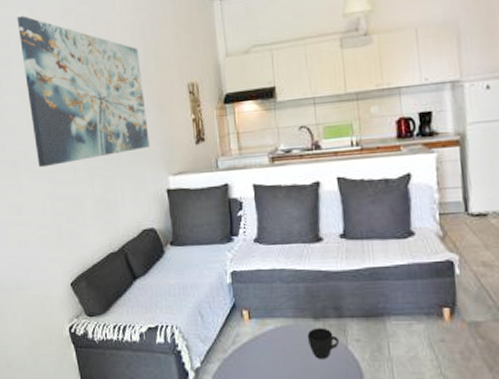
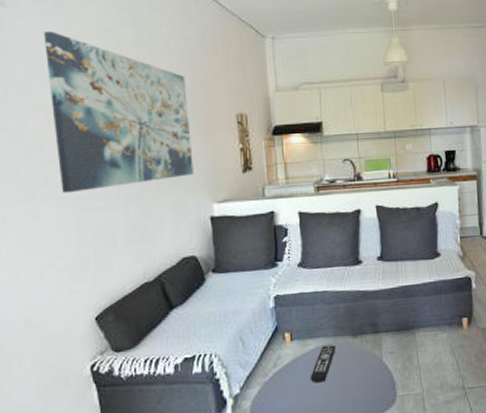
remote control: none [269,326,296,365] -> present [310,345,336,383]
cup: present [307,328,339,359] -> none [346,343,374,373]

